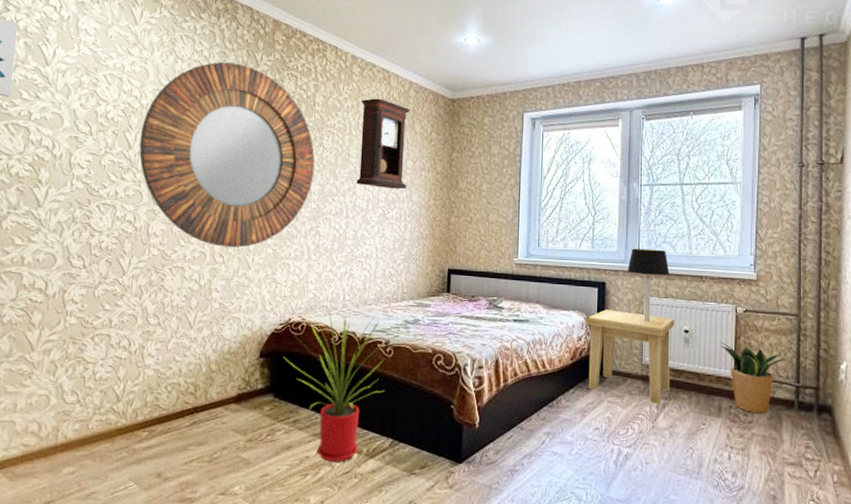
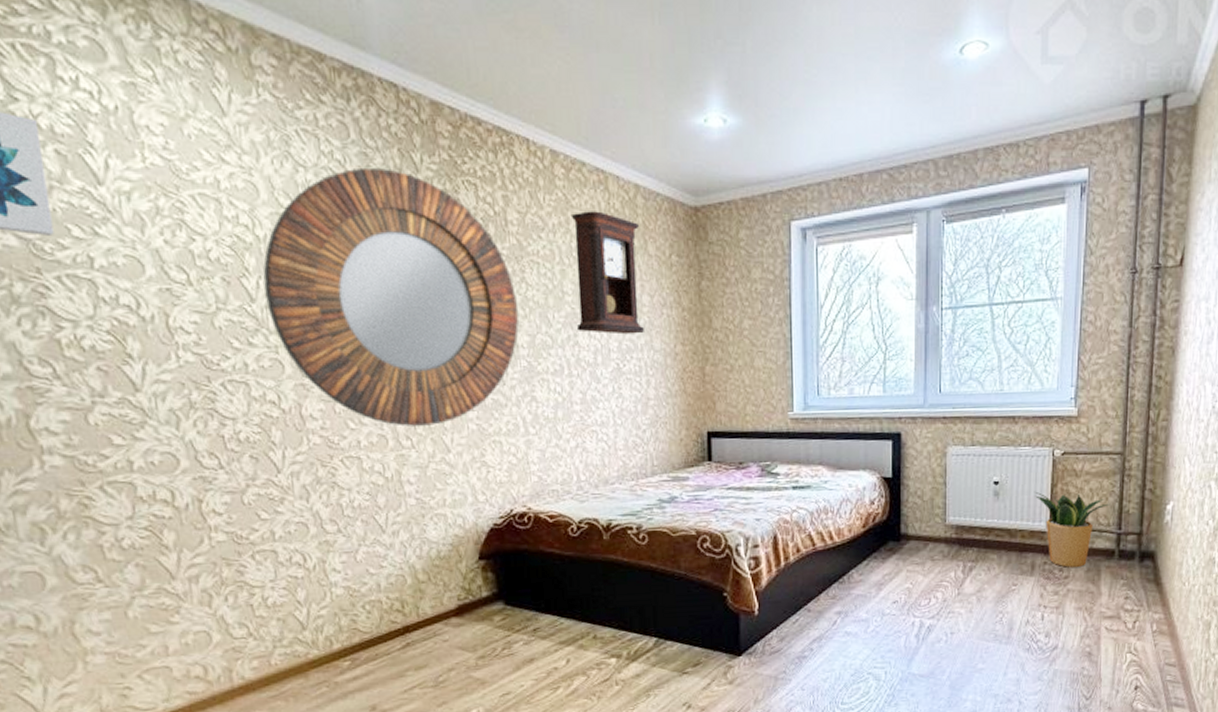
house plant: present [283,309,387,462] -> none [509,493,642,671]
side table: present [587,309,675,404] -> none [880,465,983,568]
table lamp: present [627,248,670,321] -> none [926,388,977,475]

